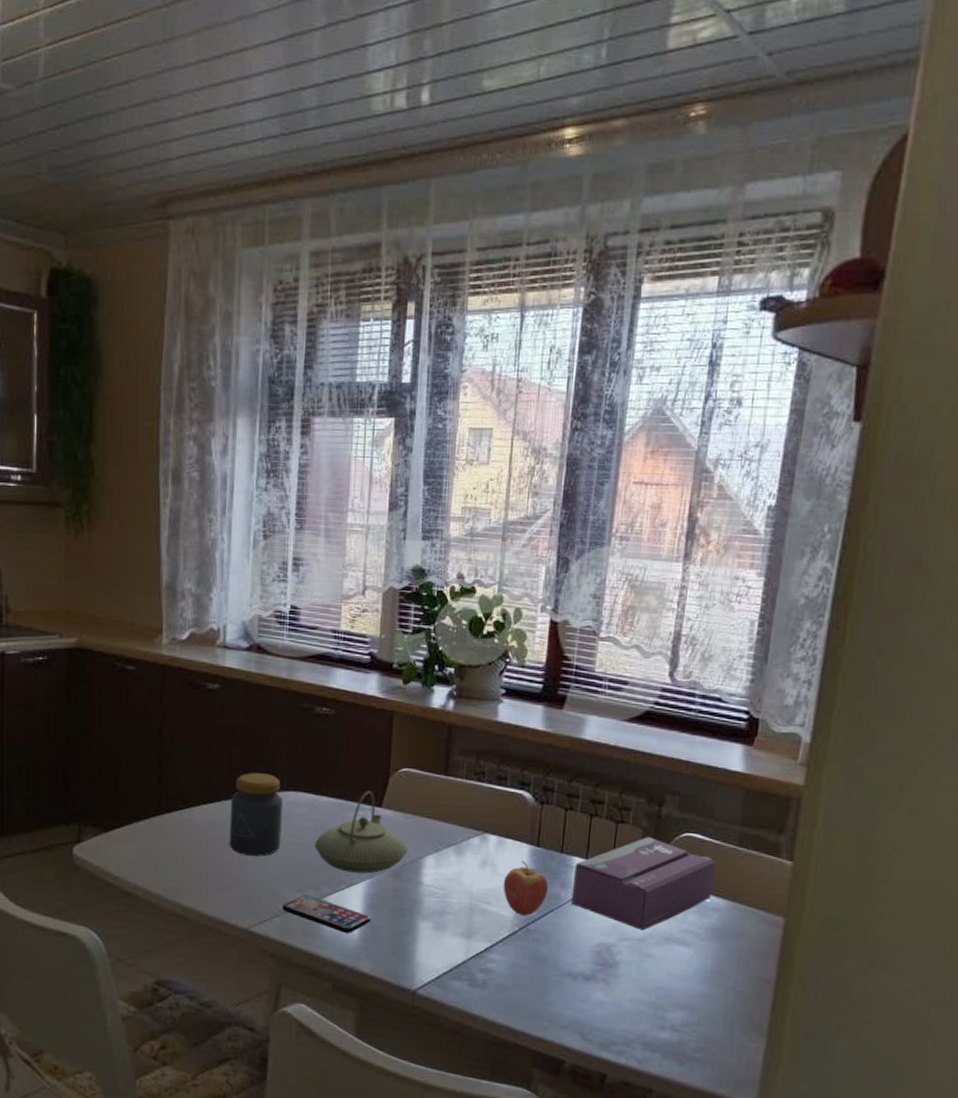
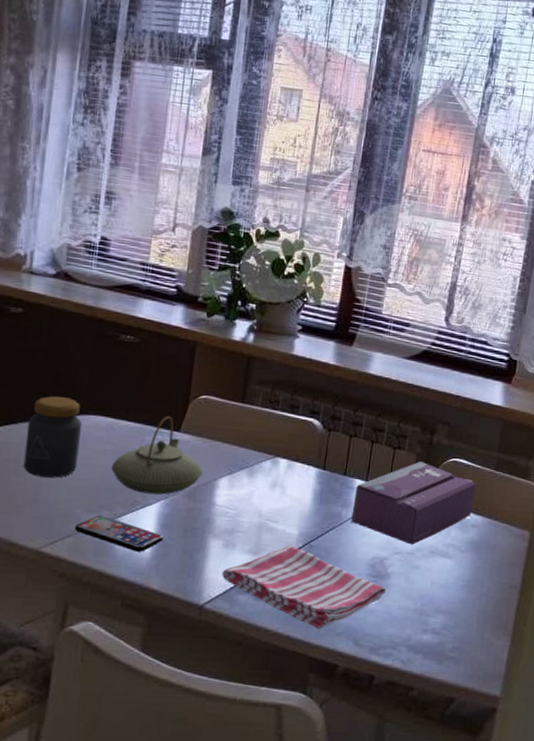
dish towel: none [433,927,616,1020] -> present [222,544,387,629]
fruit: present [503,861,548,916] -> none [290,483,332,533]

